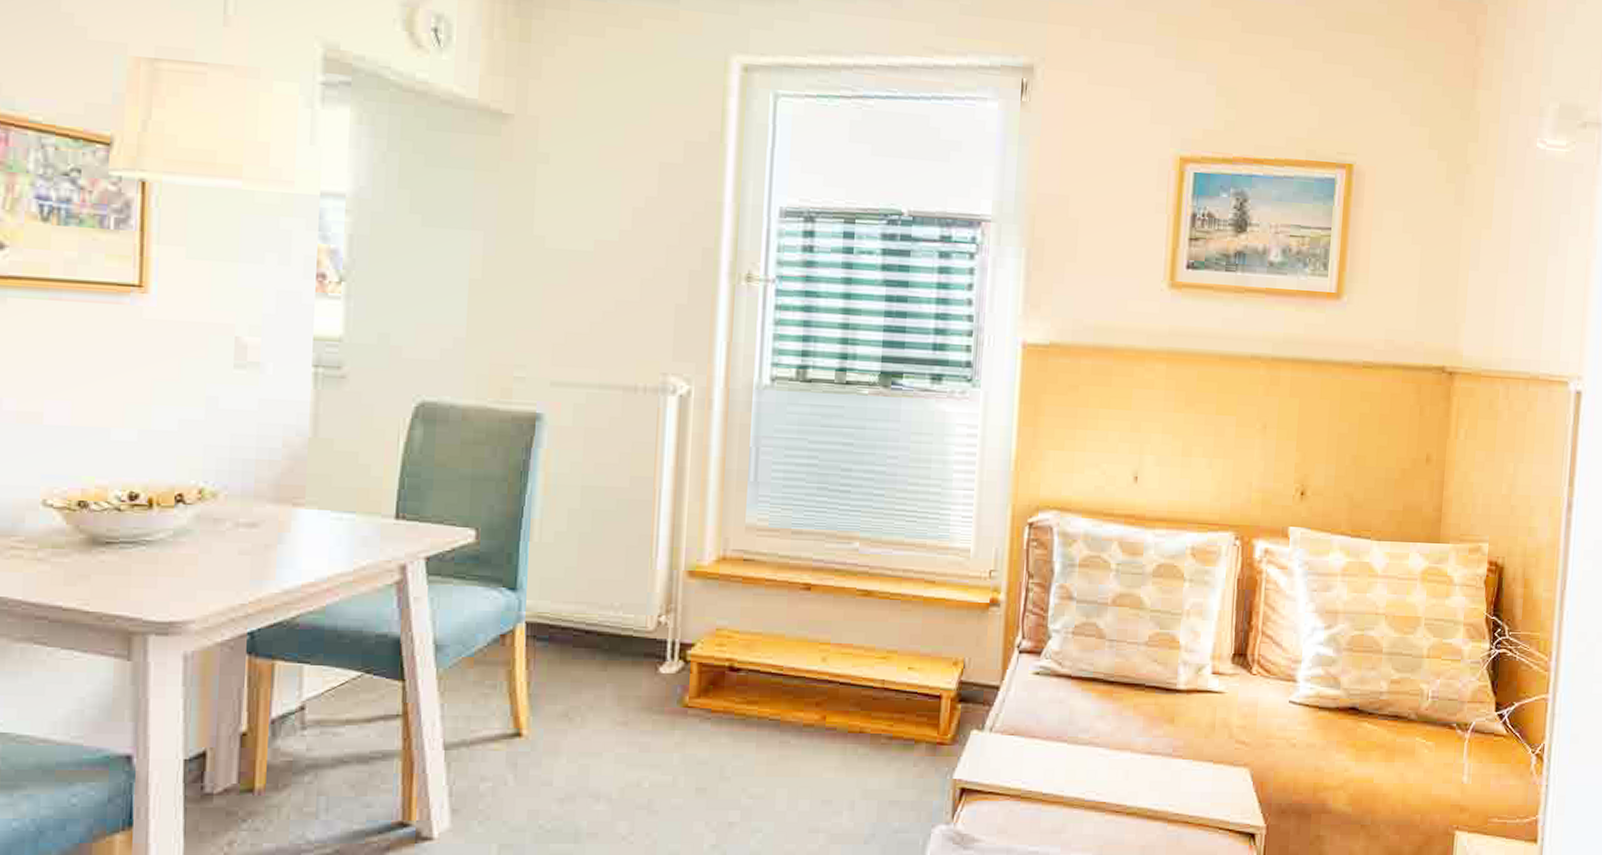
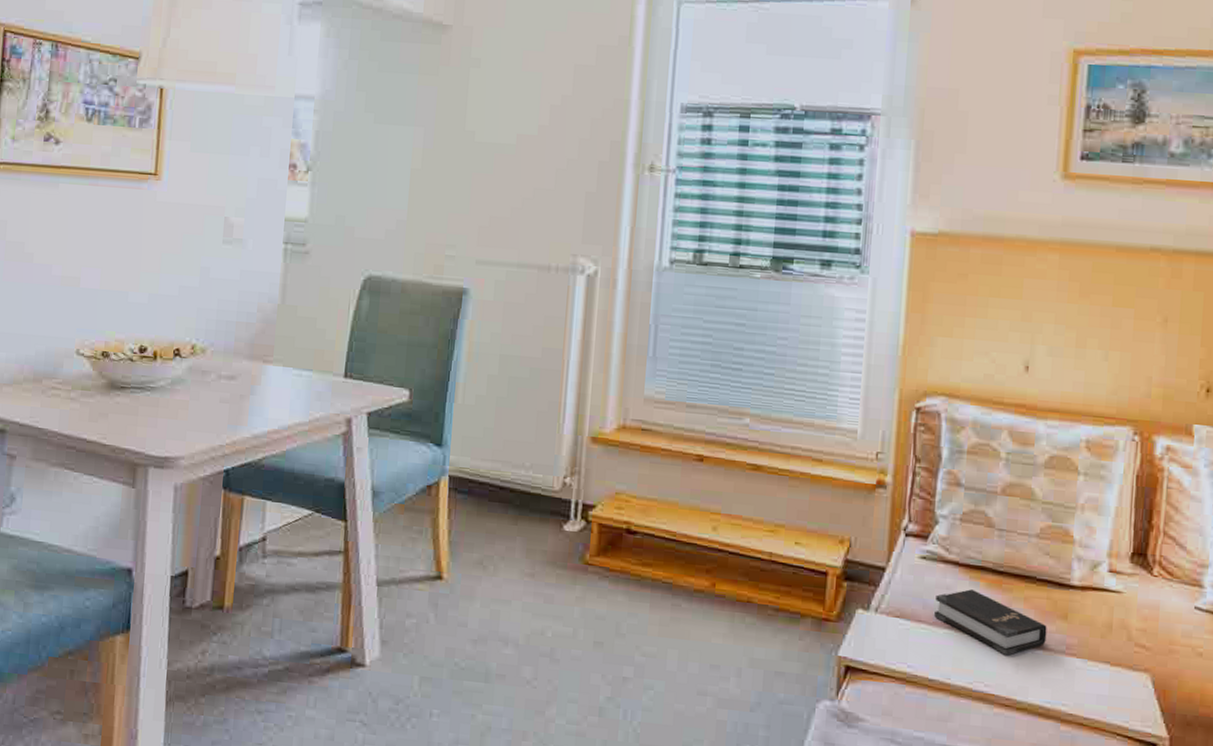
hardback book: none [1048,701,1155,763] -> present [934,589,1047,656]

